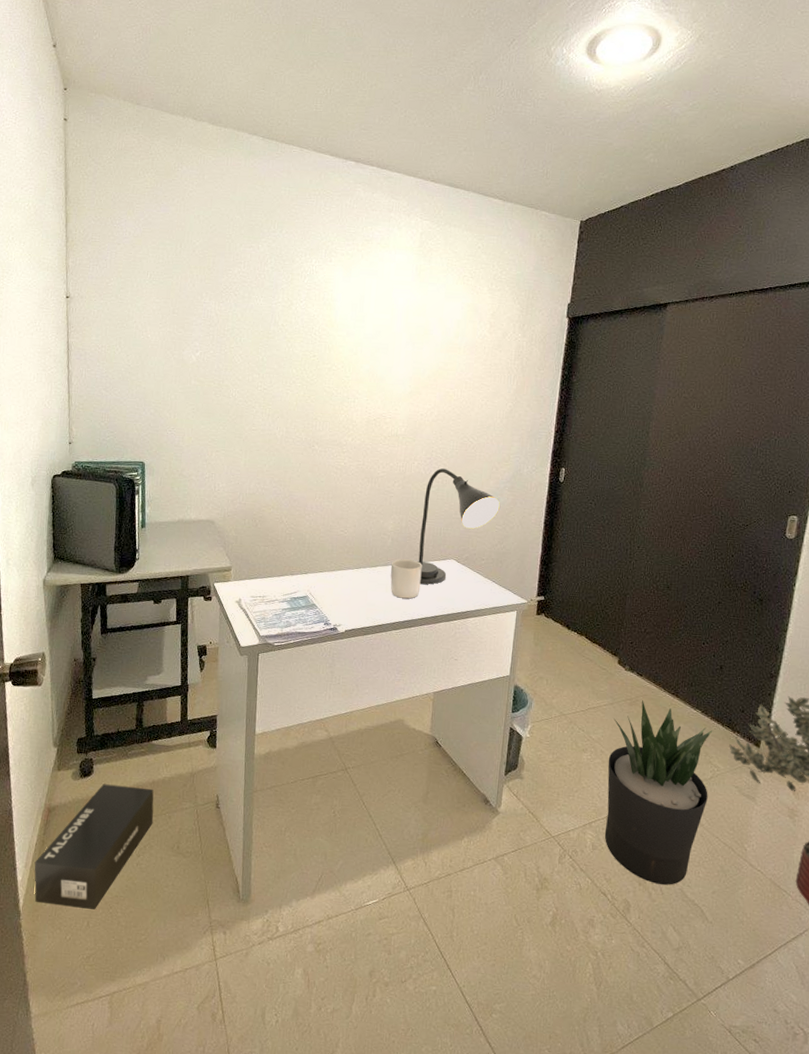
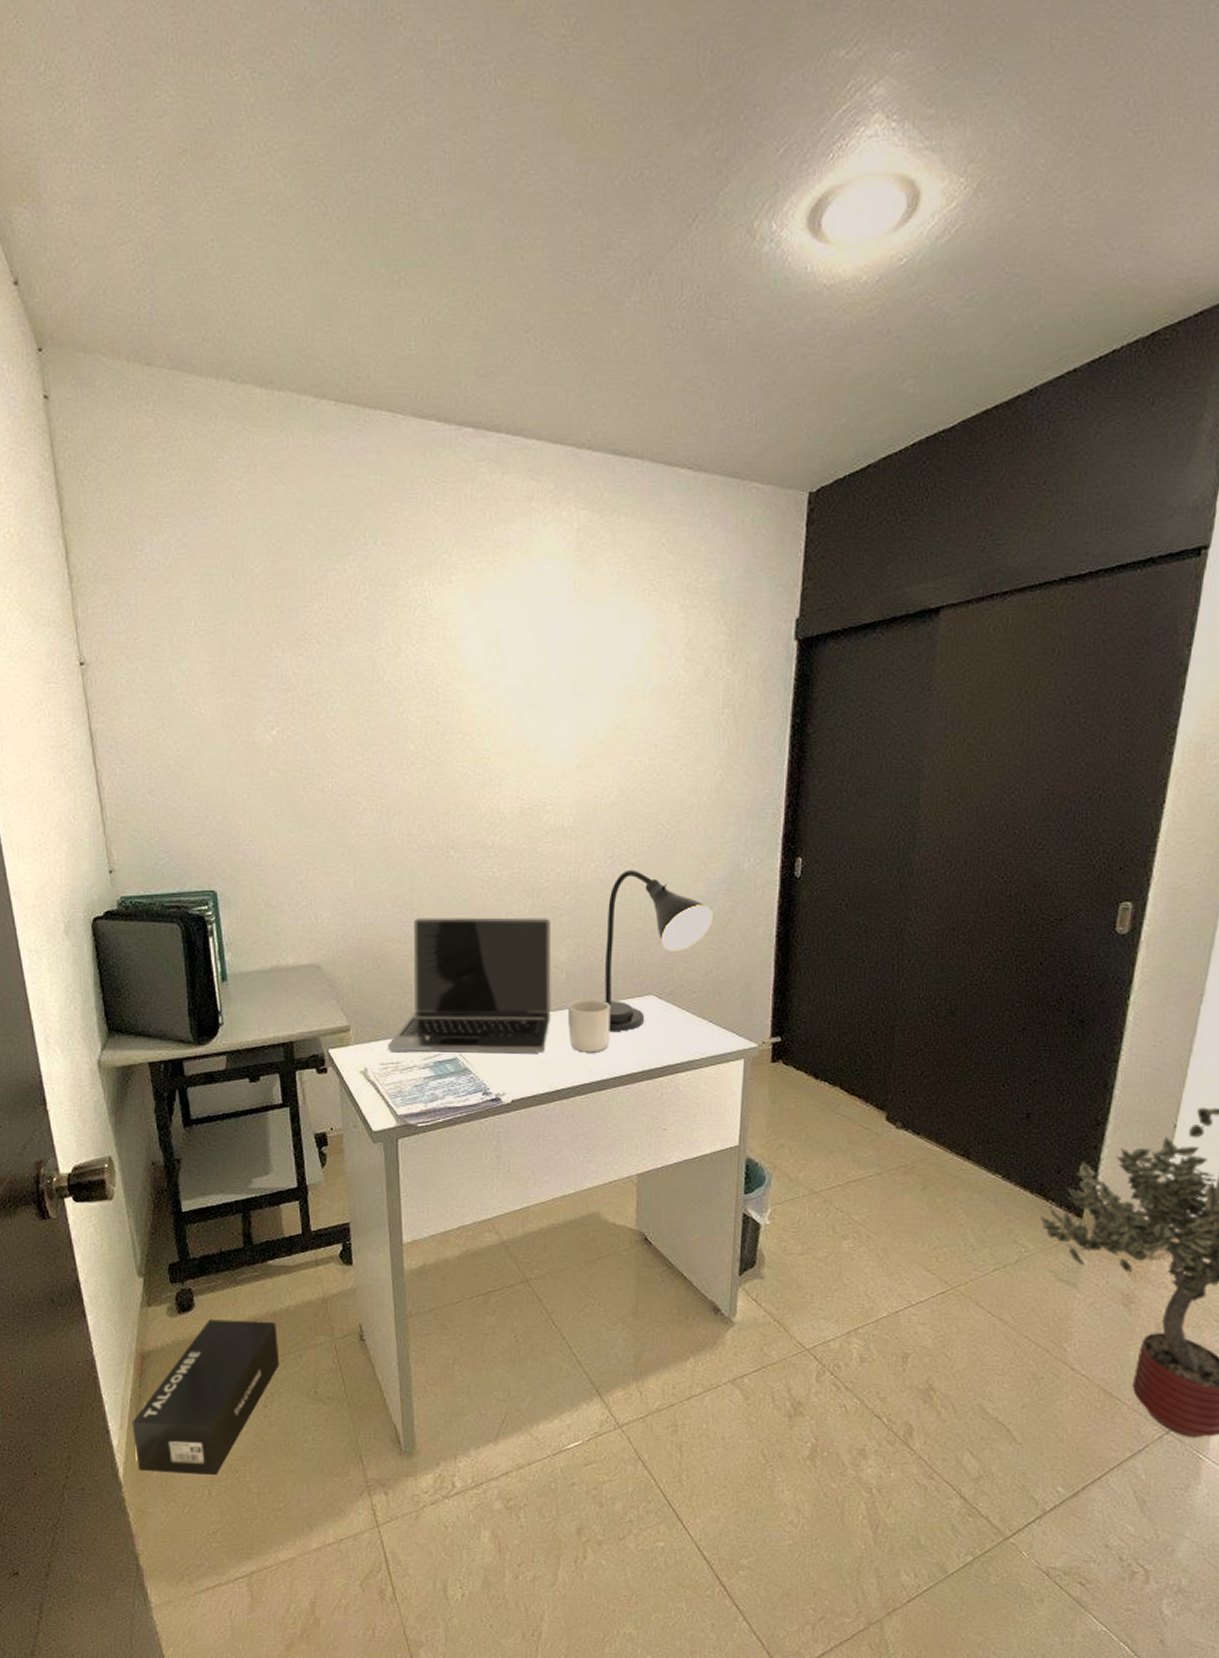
laptop: none [258,491,383,596] -> present [388,917,552,1053]
planter: present [605,700,712,885] -> none [877,1166,1017,1401]

